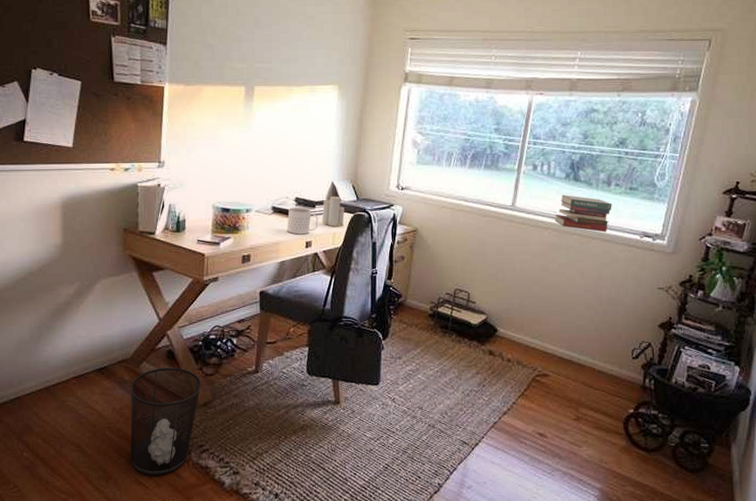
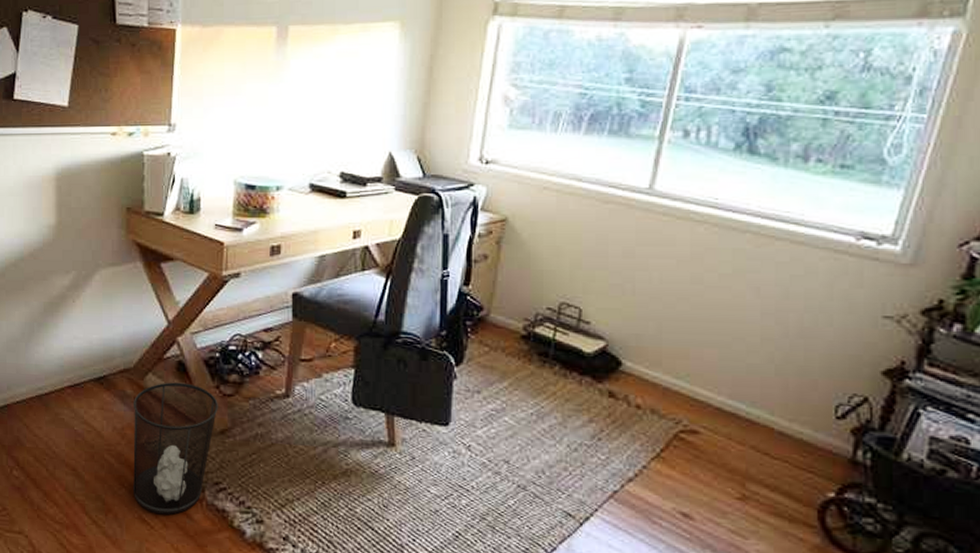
mug: present [287,207,318,235] -> none [328,185,370,221]
candle: present [321,194,345,227] -> none [374,169,407,213]
books: present [554,195,612,233] -> none [715,174,810,231]

